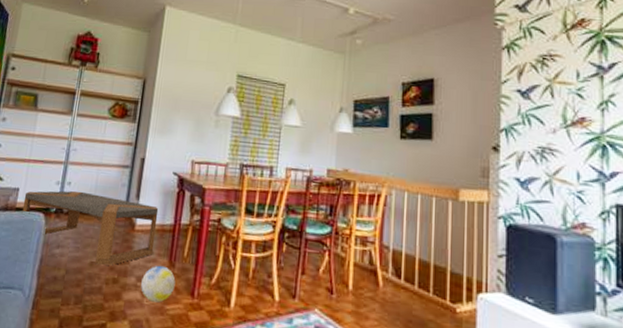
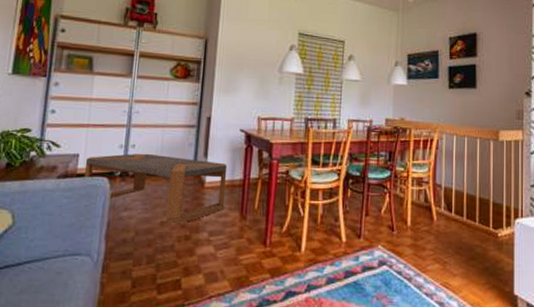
ball: present [141,265,176,303] -> none [214,219,248,254]

